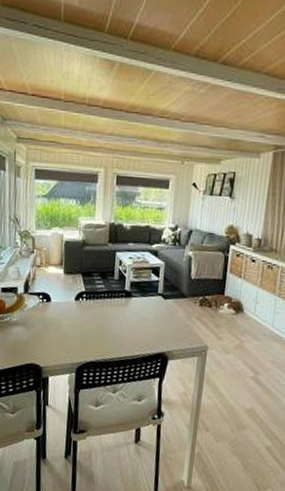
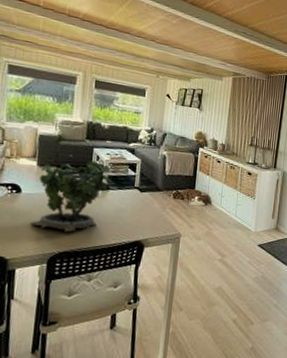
potted plant: none [60,260,136,342] -> present [31,154,113,233]

